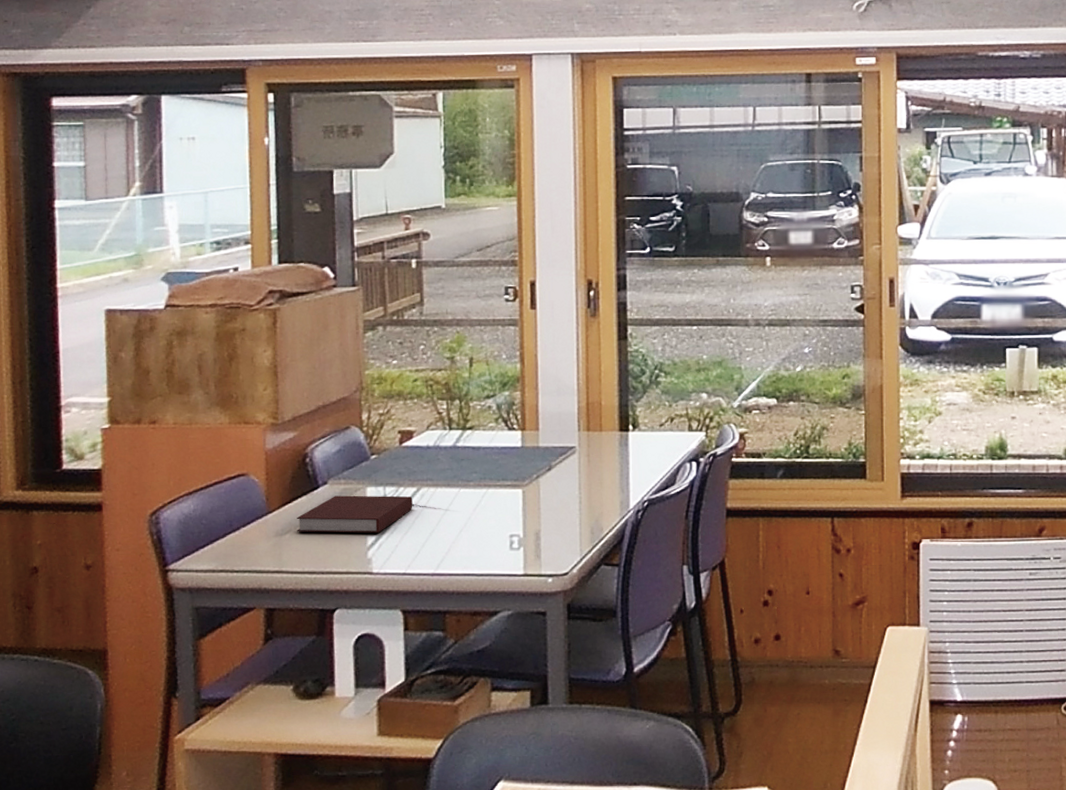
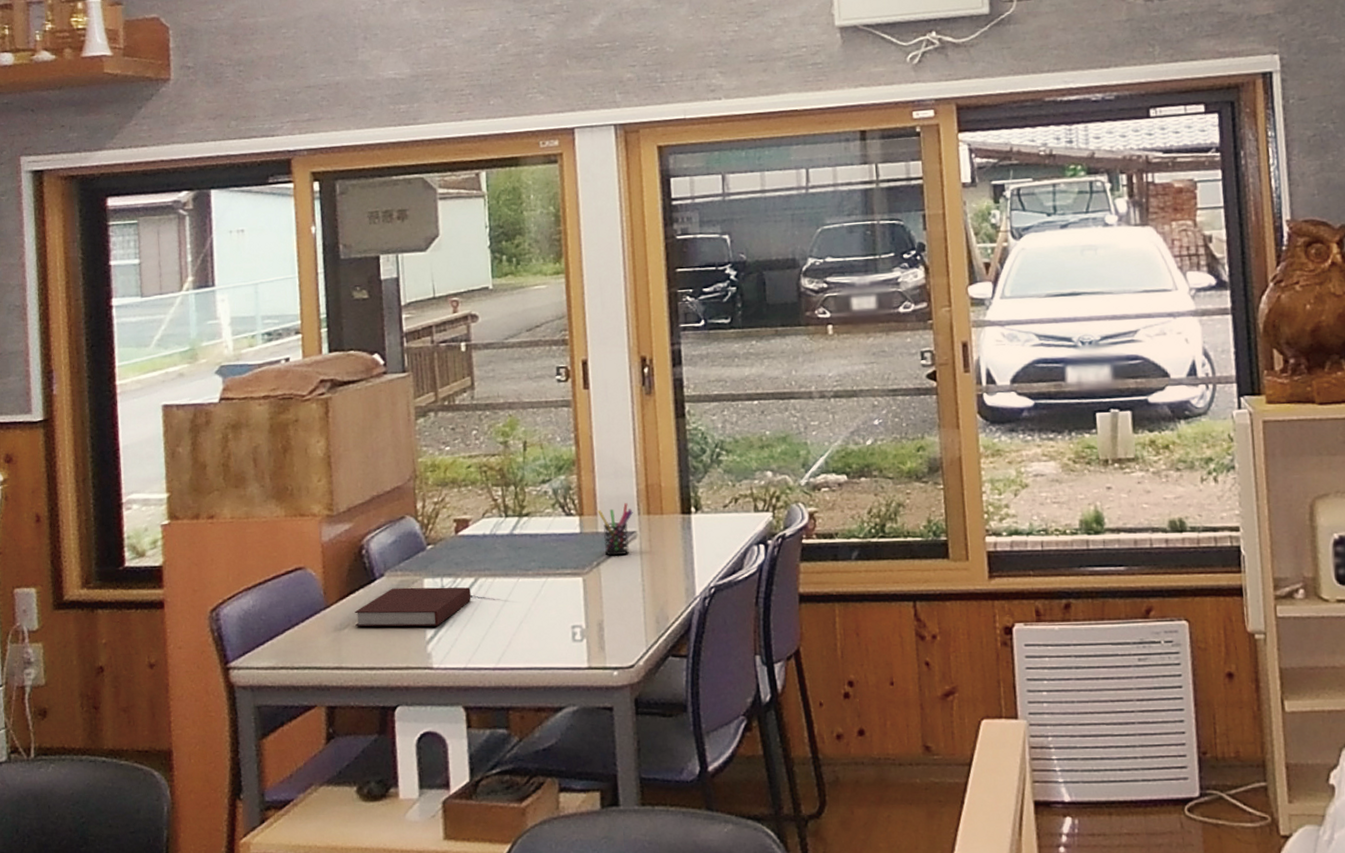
pen holder: none [539,419,574,469] -> present [598,503,633,556]

